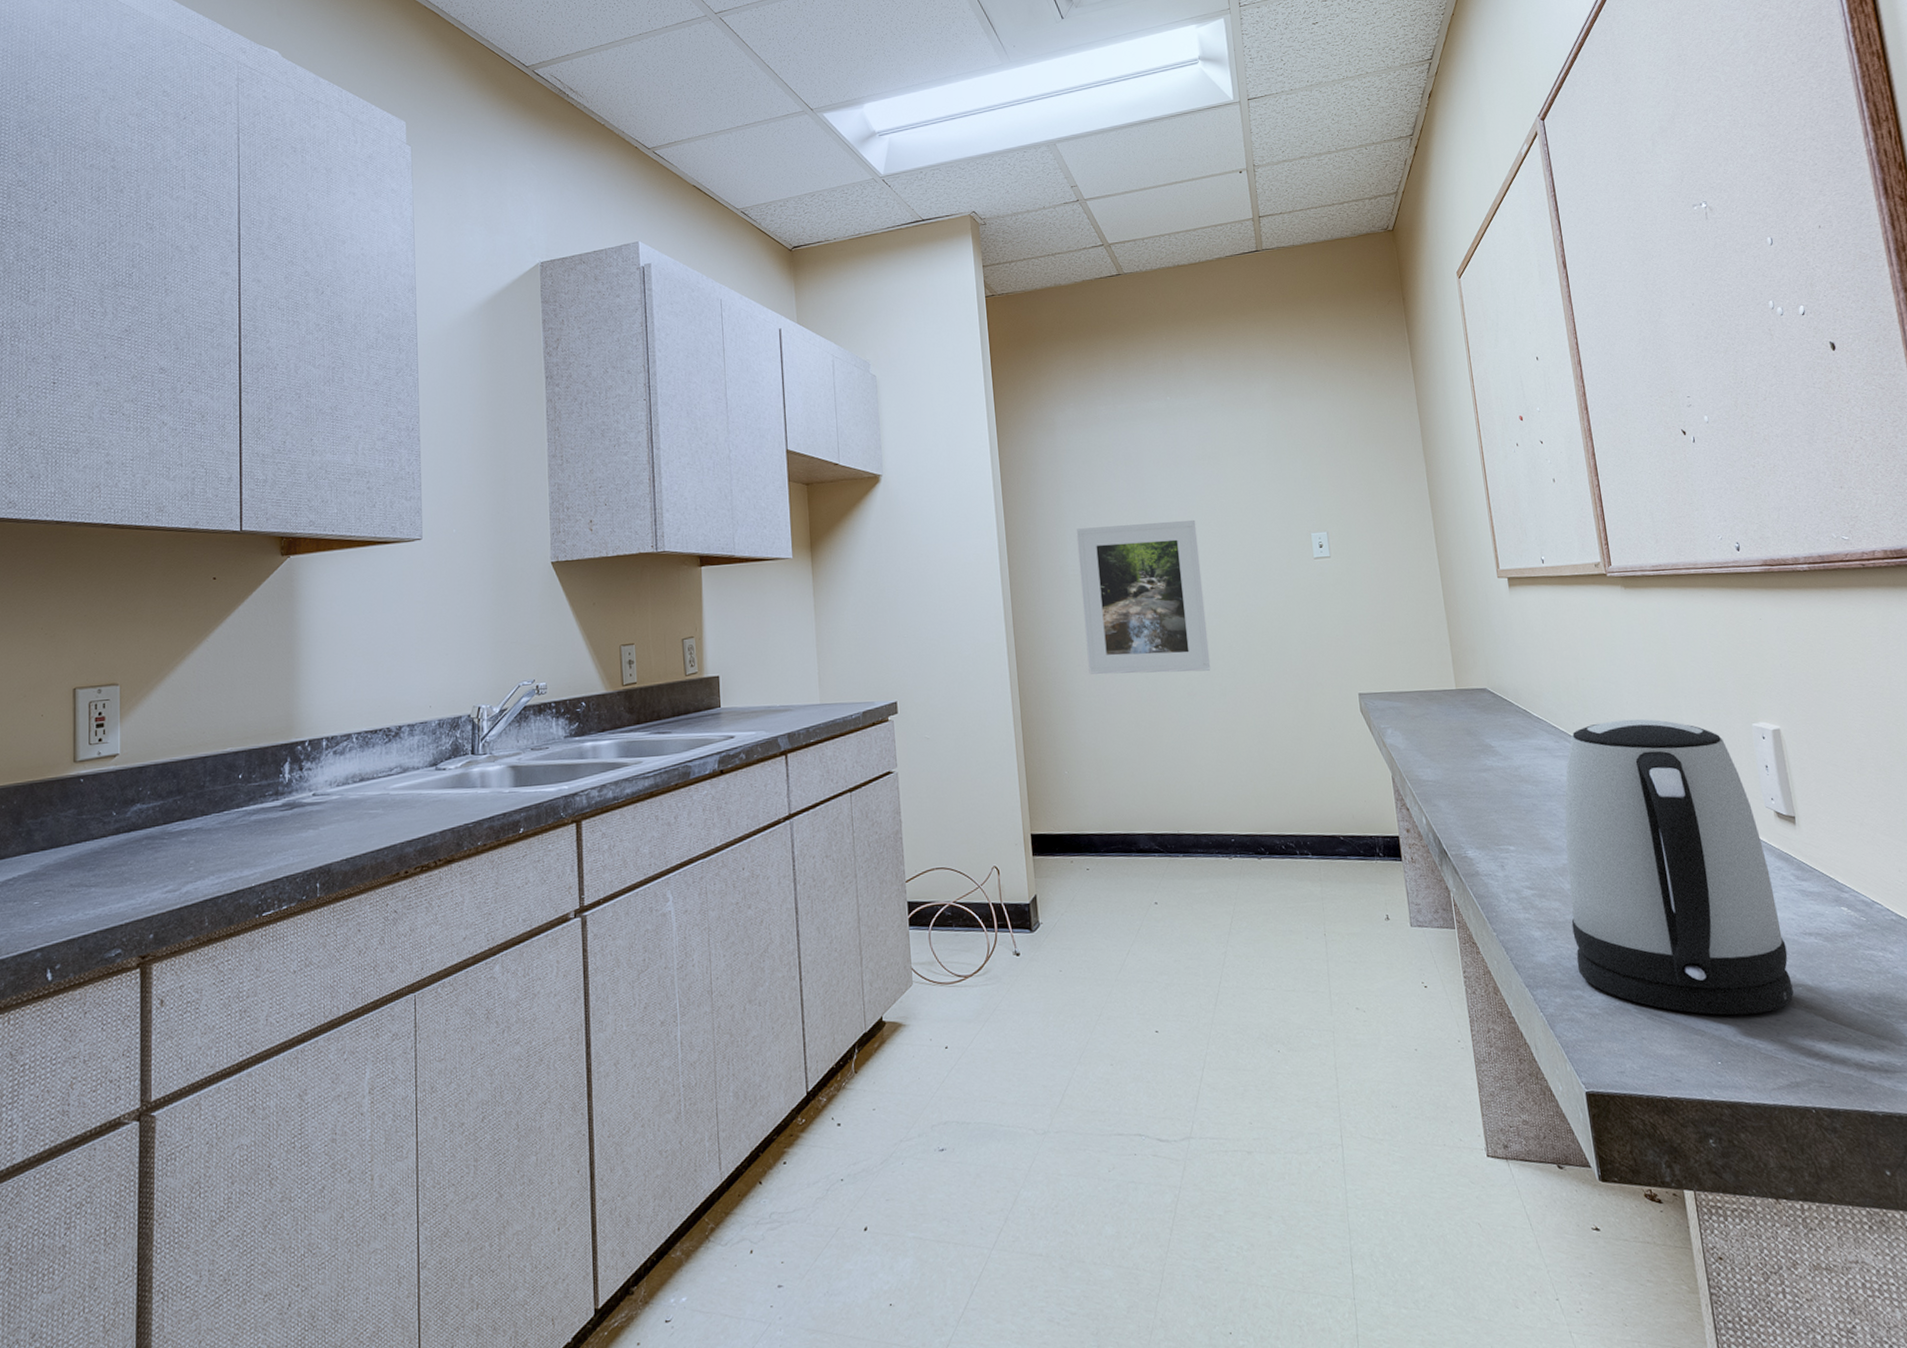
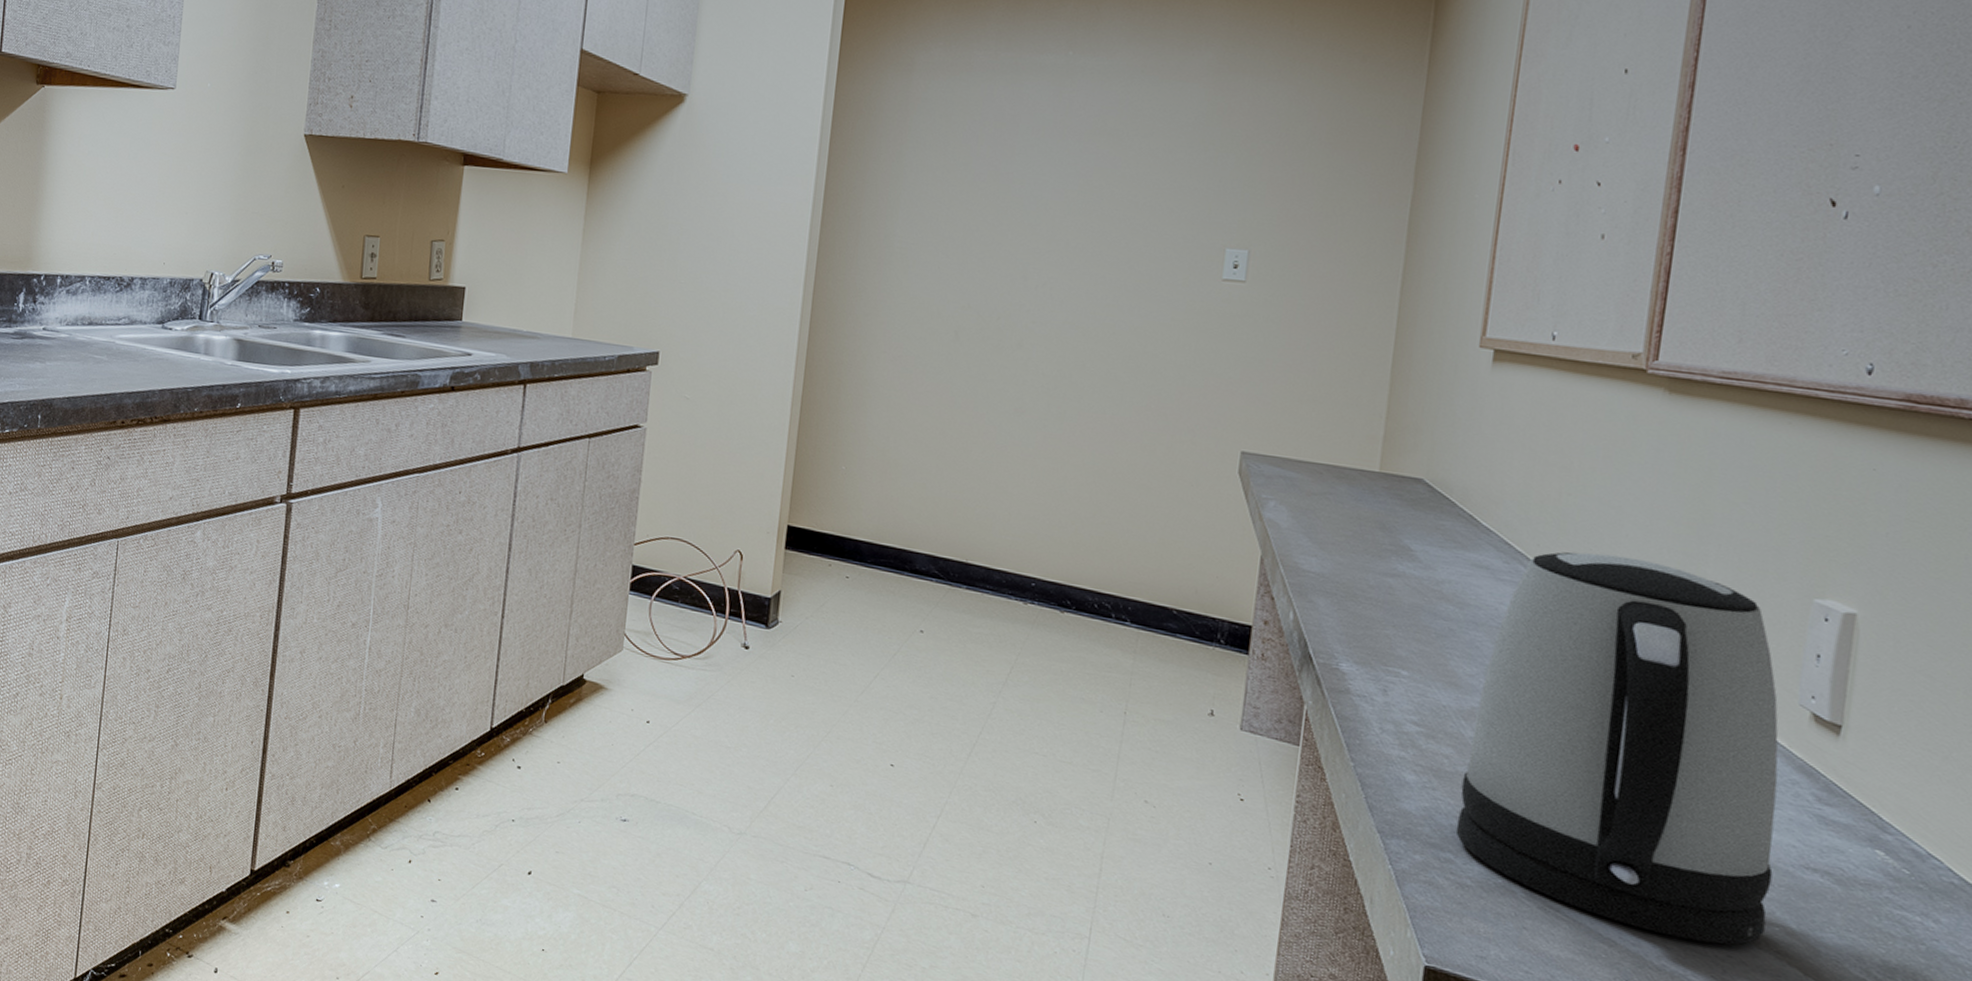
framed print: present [1076,519,1211,675] -> none [895,194,1072,388]

